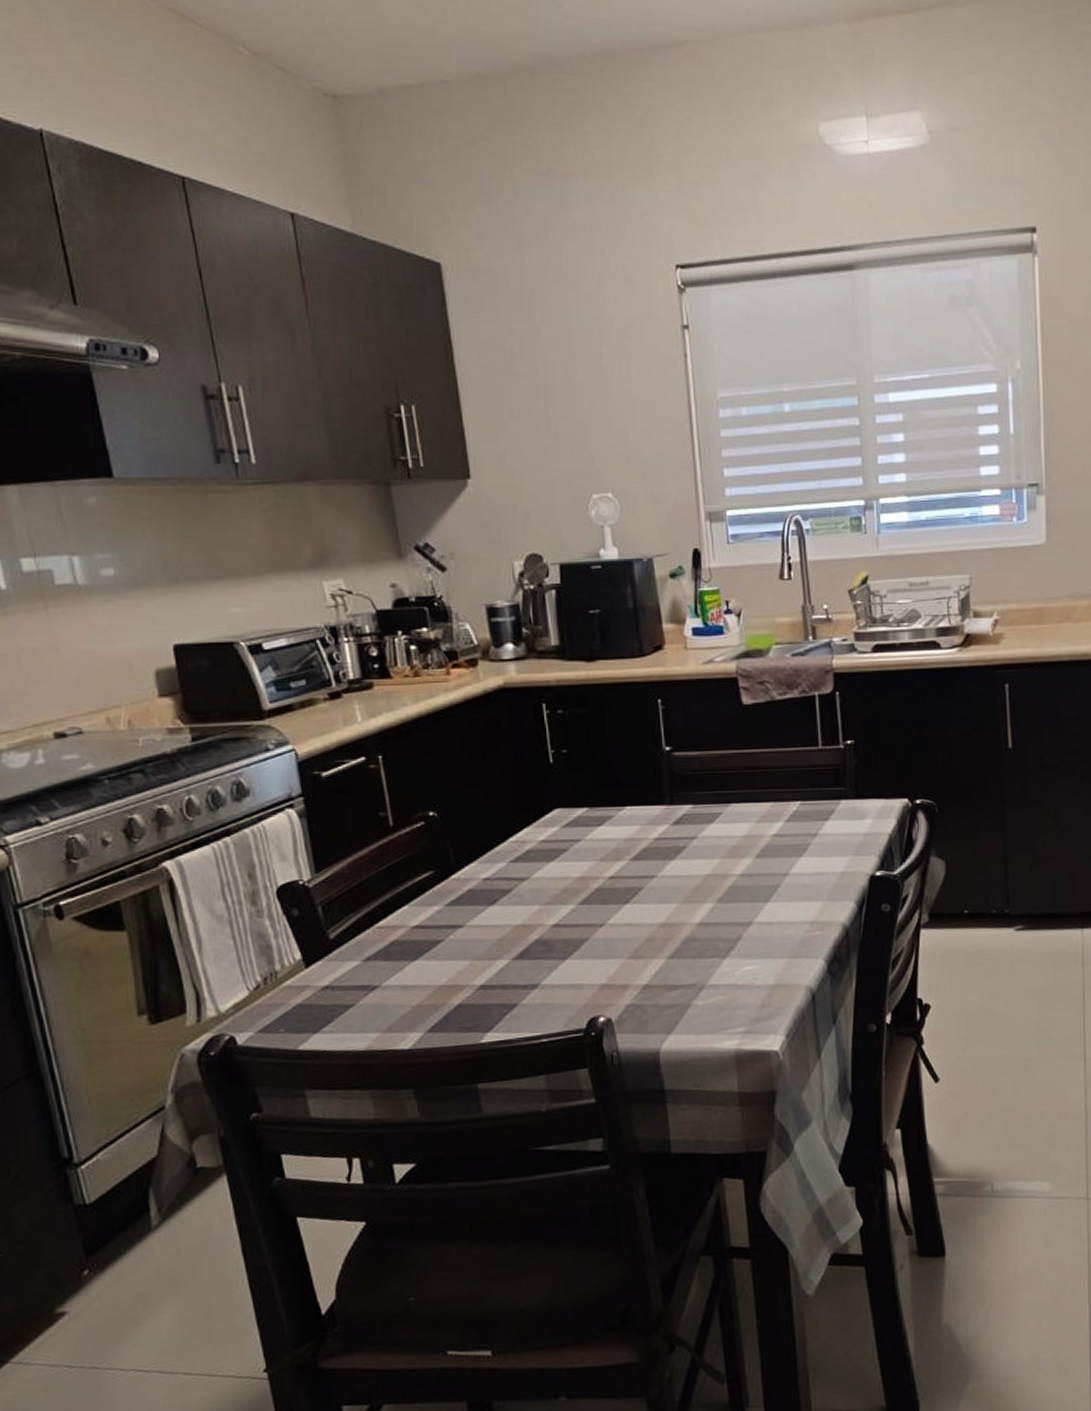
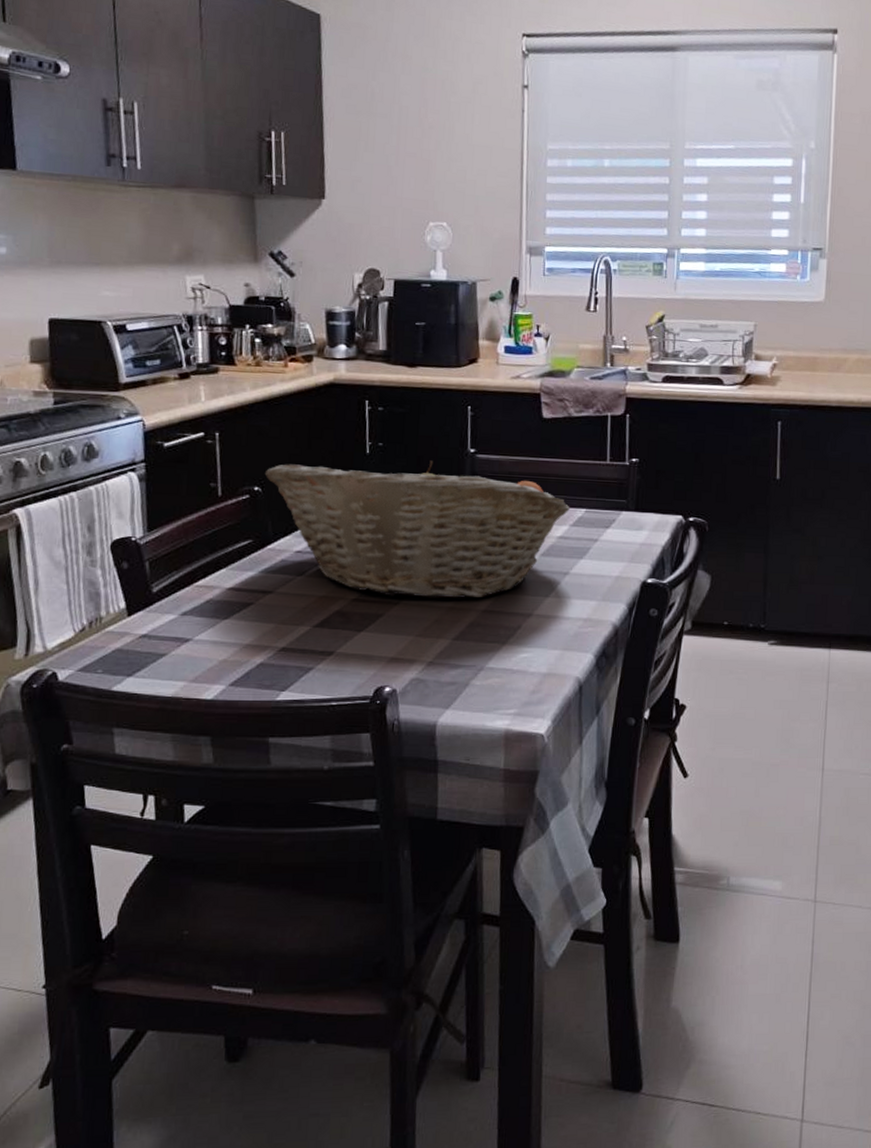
fruit basket: none [438,764,784,919] -> present [264,460,571,599]

